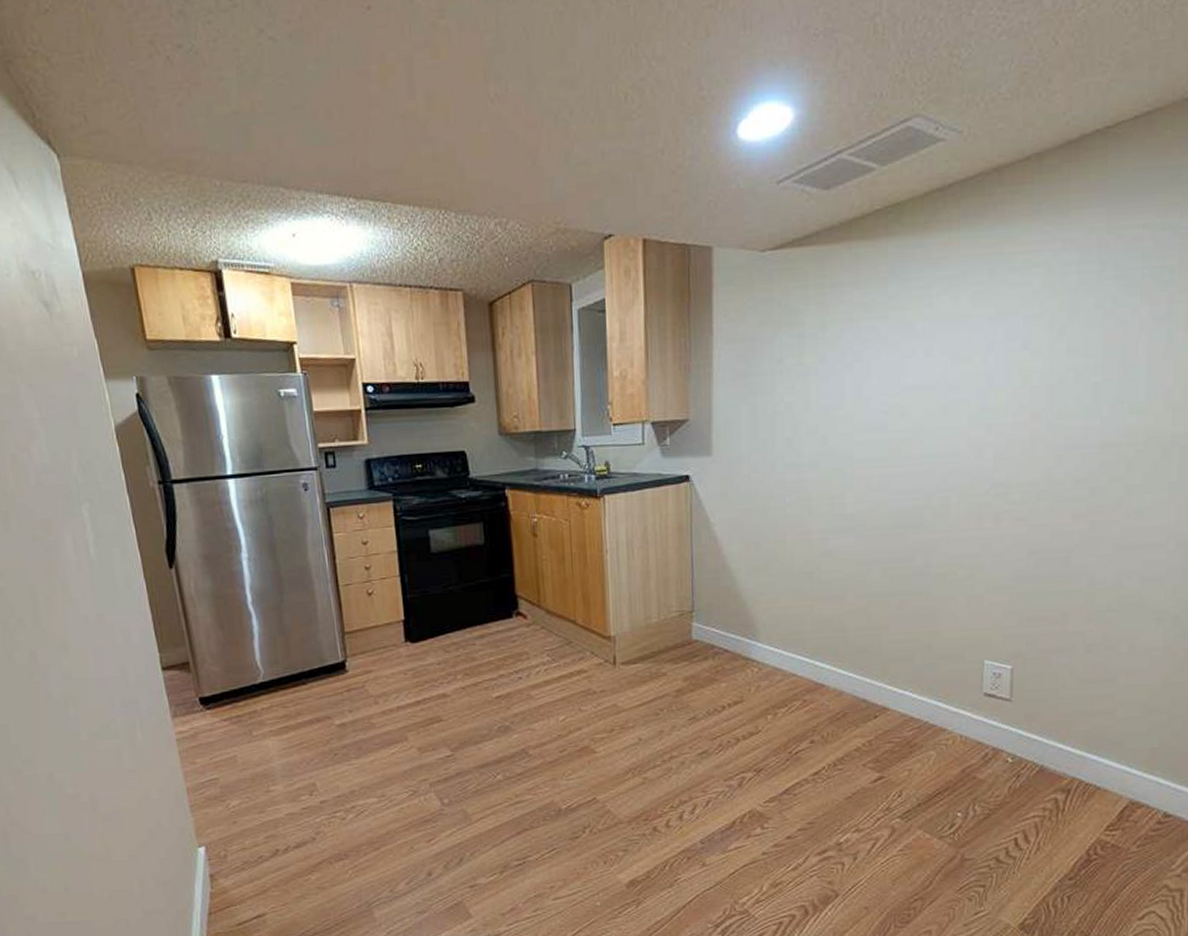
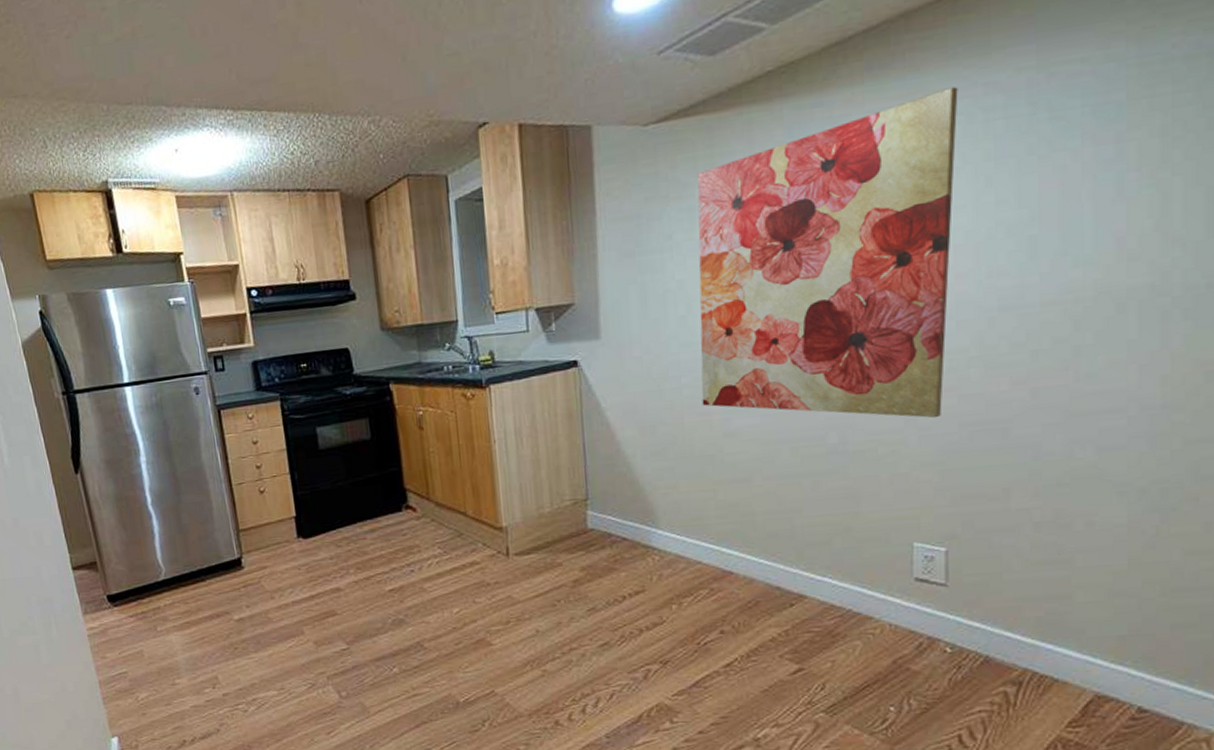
wall art: none [803,240,1040,546] -> present [697,87,958,418]

